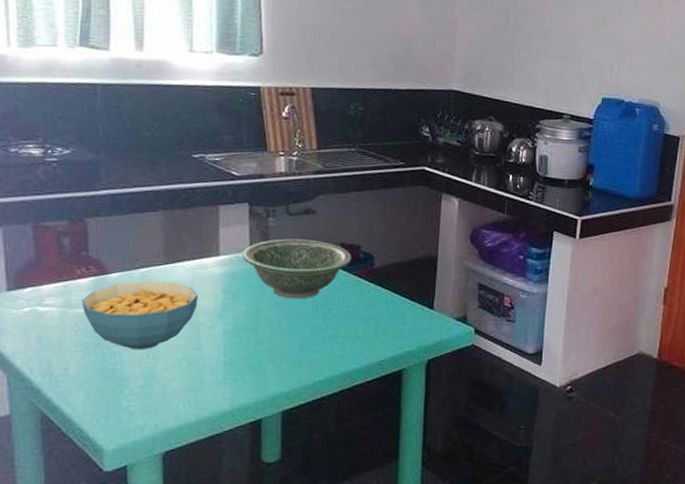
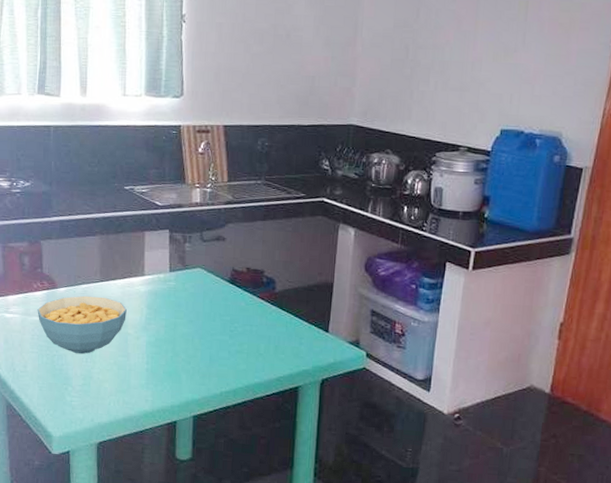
bowl: present [243,238,352,299] -> none [163,262,257,317]

